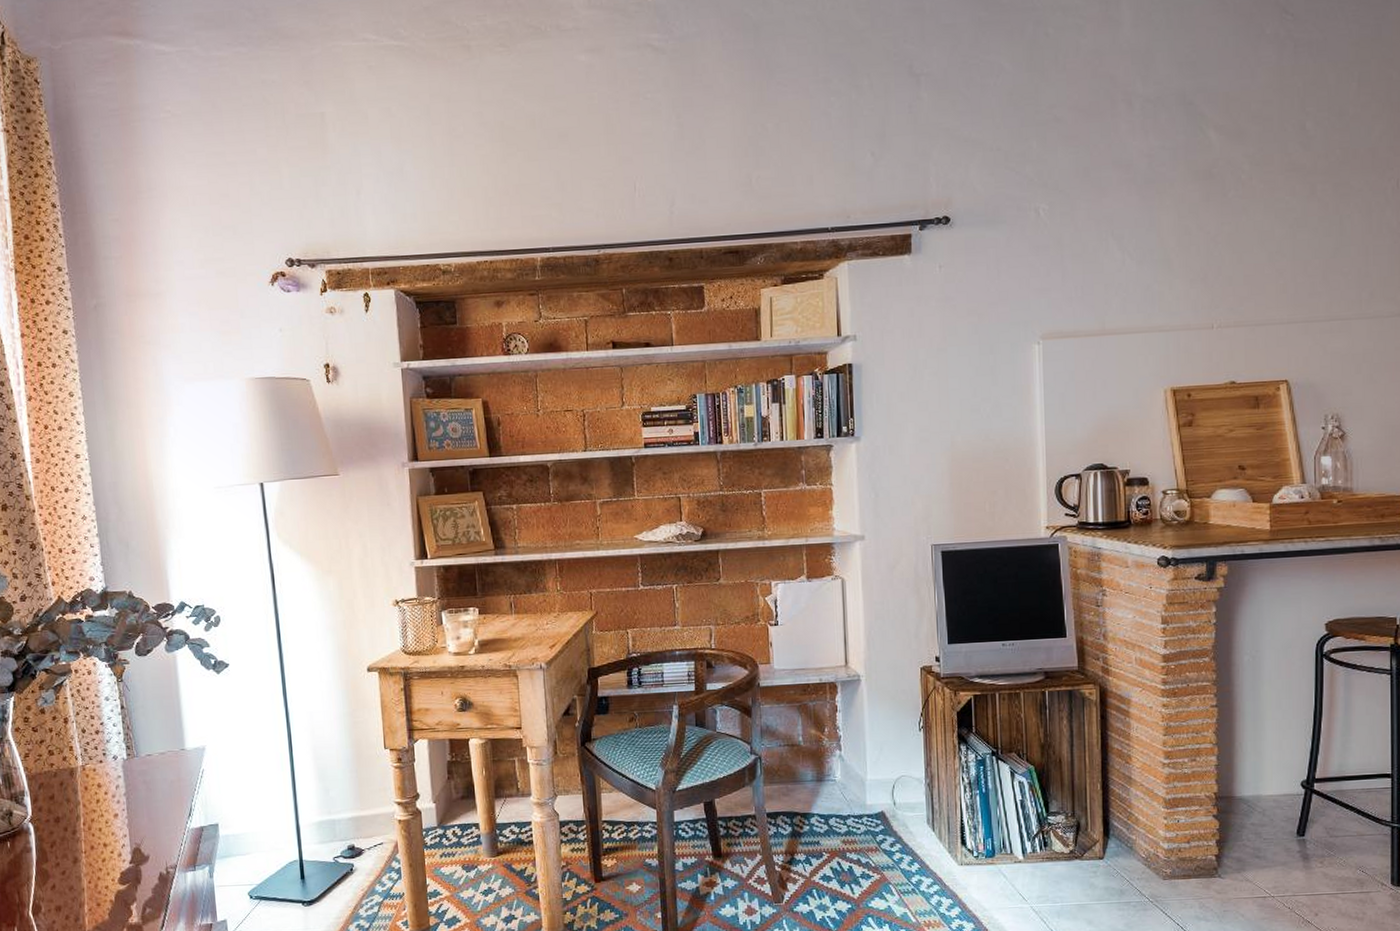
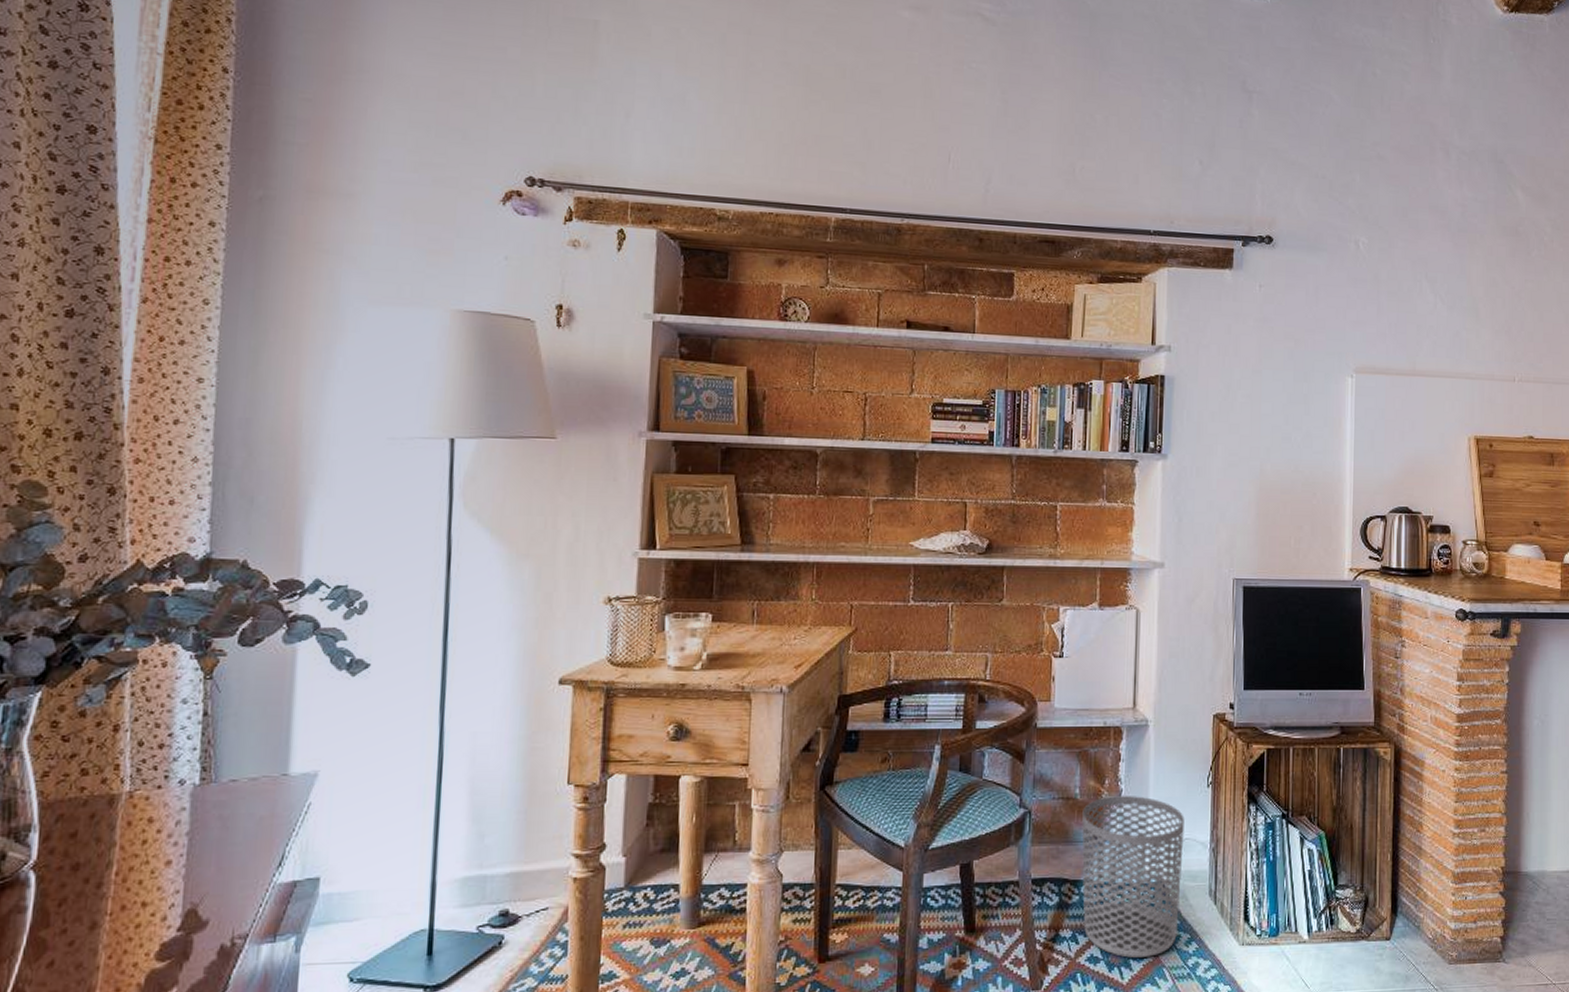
waste bin: none [806,741,901,877] -> present [1082,796,1184,958]

